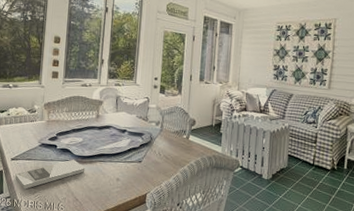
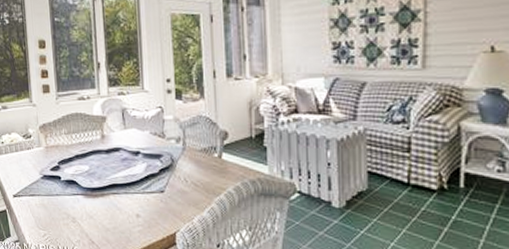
book: present [15,159,85,190] -> none [20,193,98,231]

